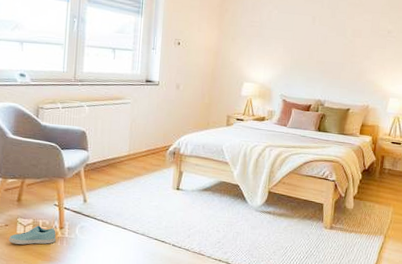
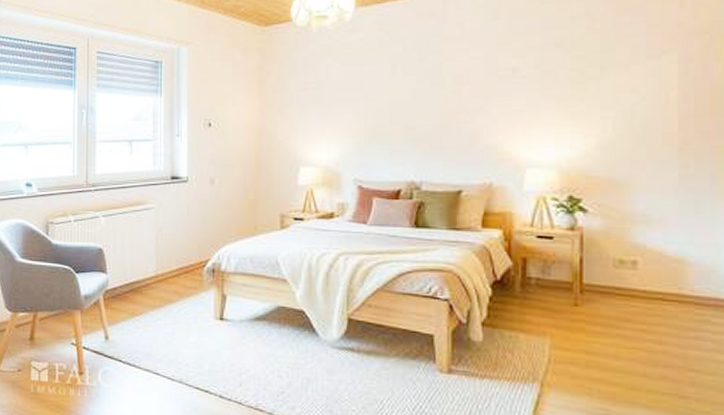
sneaker: present [8,225,57,245] -> none [22,370,76,395]

